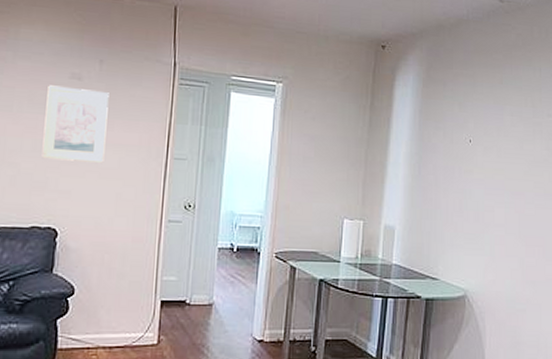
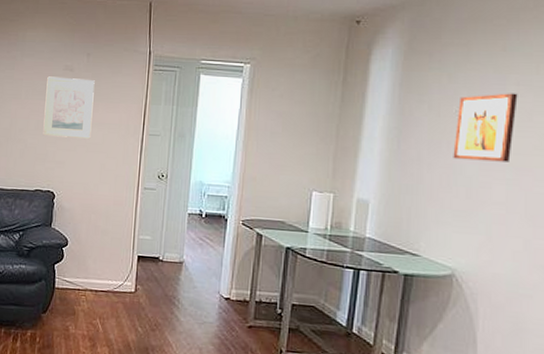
wall art: none [464,122,512,187] -> present [453,93,518,162]

